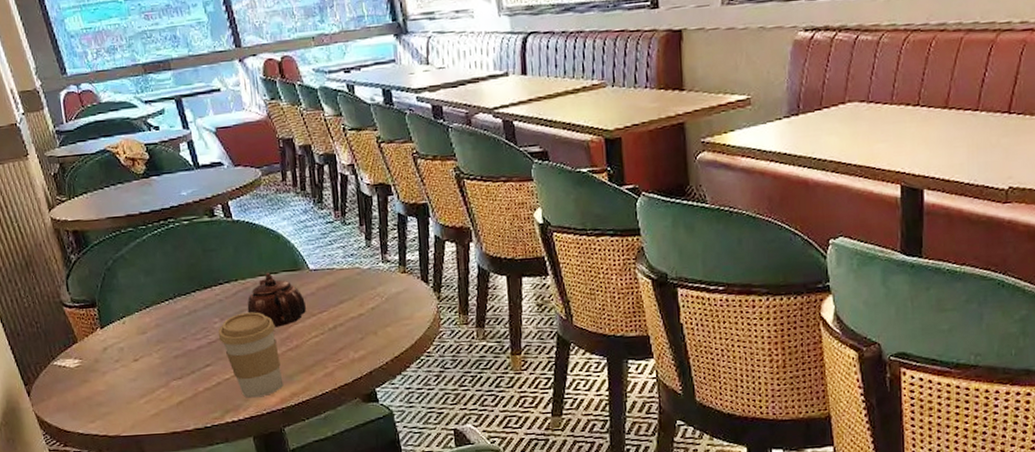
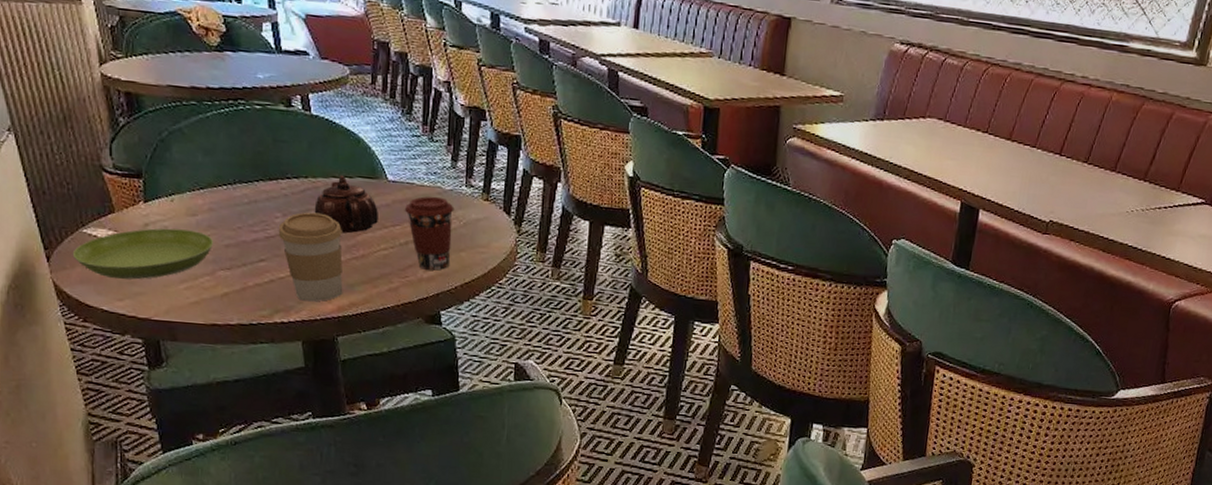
saucer: none [47,347,165,403] -> present [72,228,214,280]
coffee cup: none [328,277,377,350] -> present [404,196,455,271]

